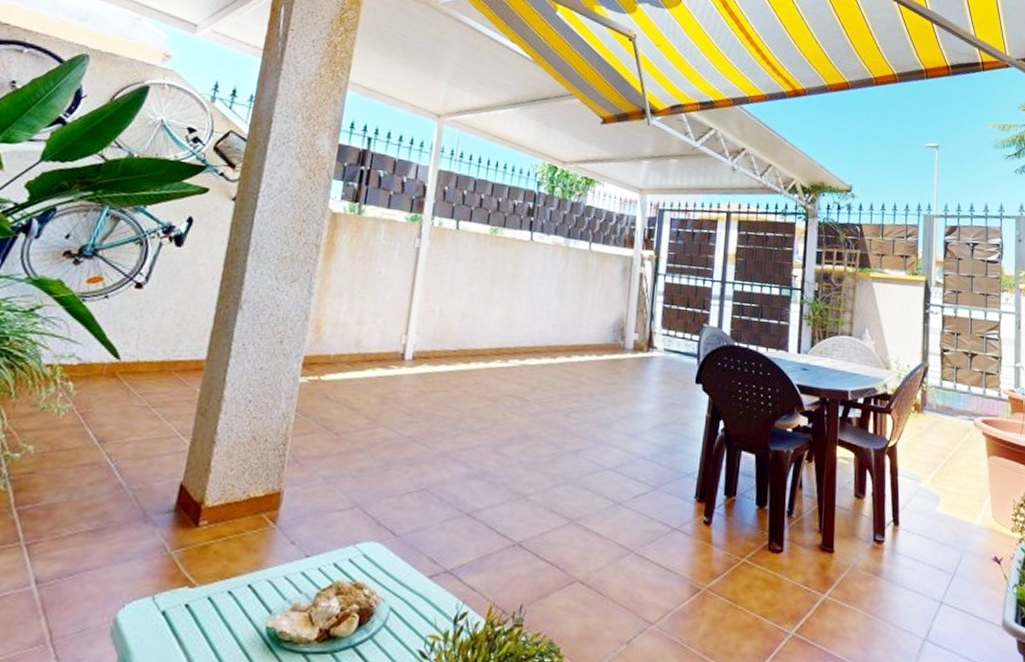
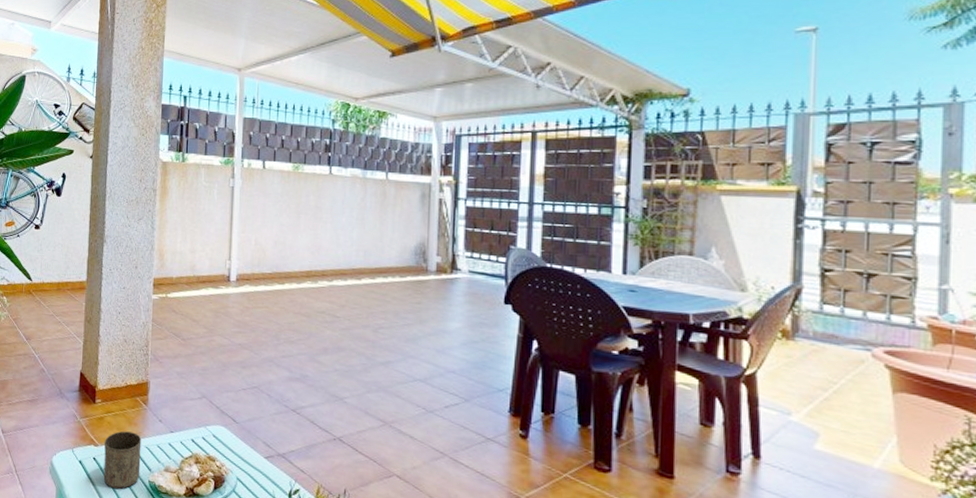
cup: none [197,561,263,646] -> present [103,431,142,490]

